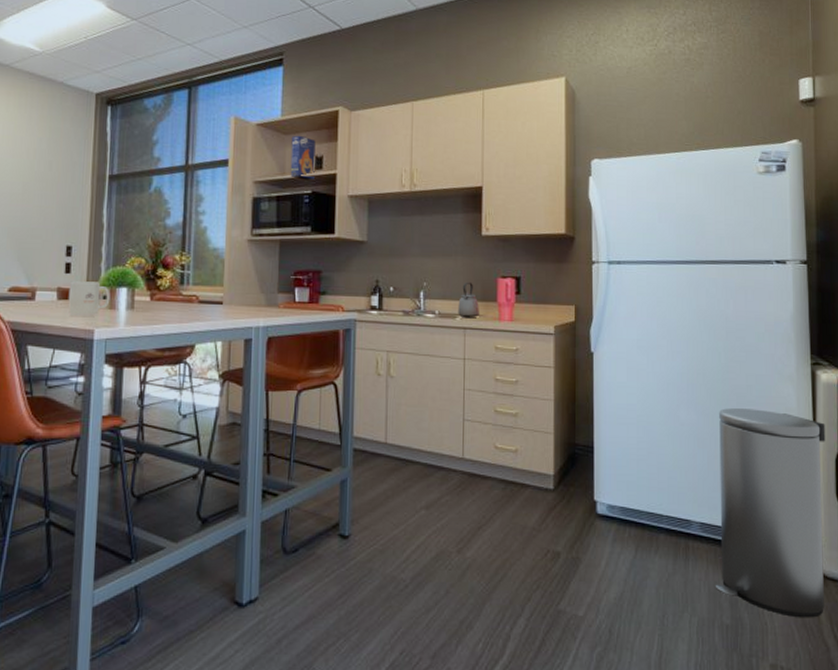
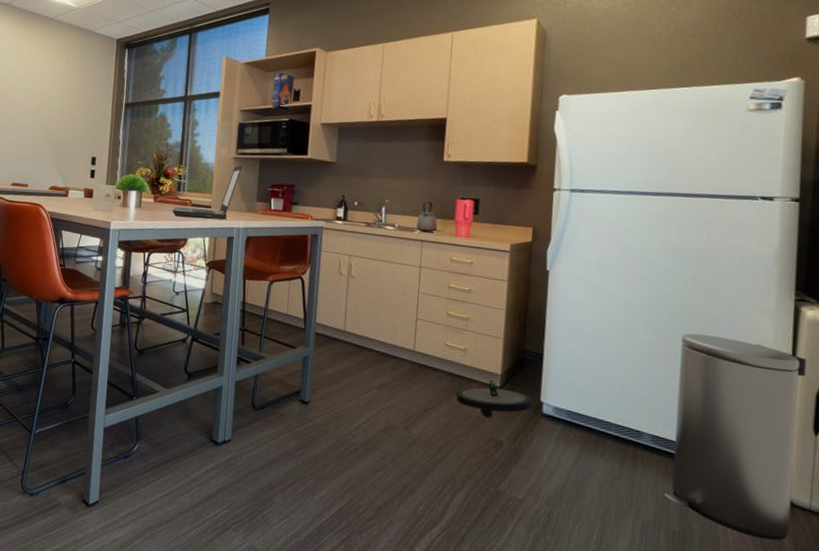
laptop computer: none [174,248,259,318] -> present [172,165,242,220]
robot vacuum: none [509,482,588,526] -> present [456,380,534,418]

